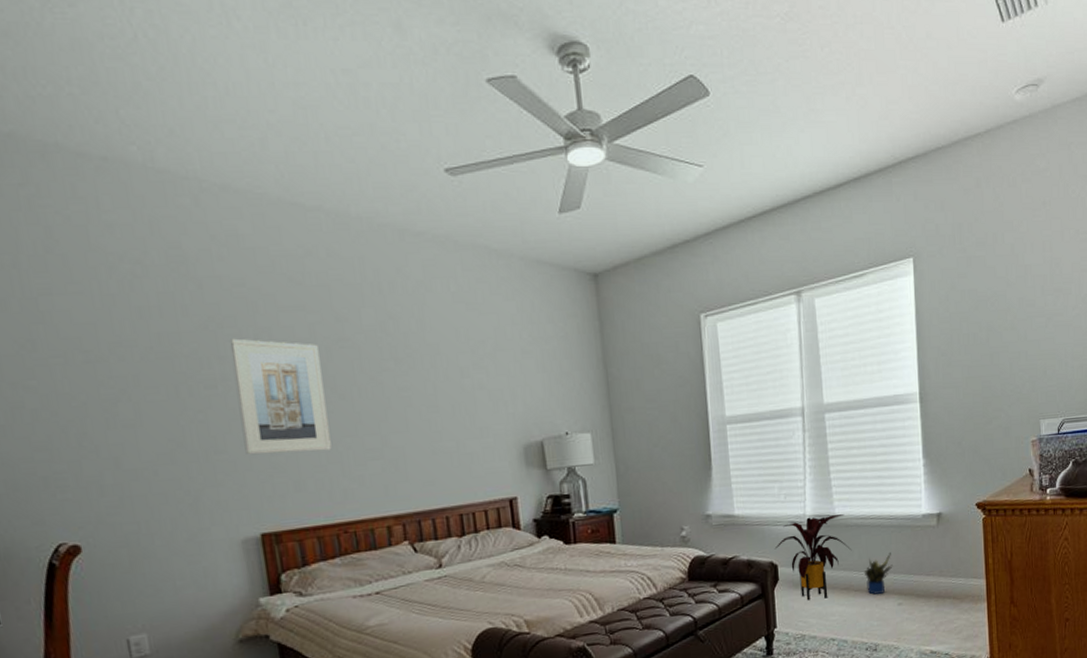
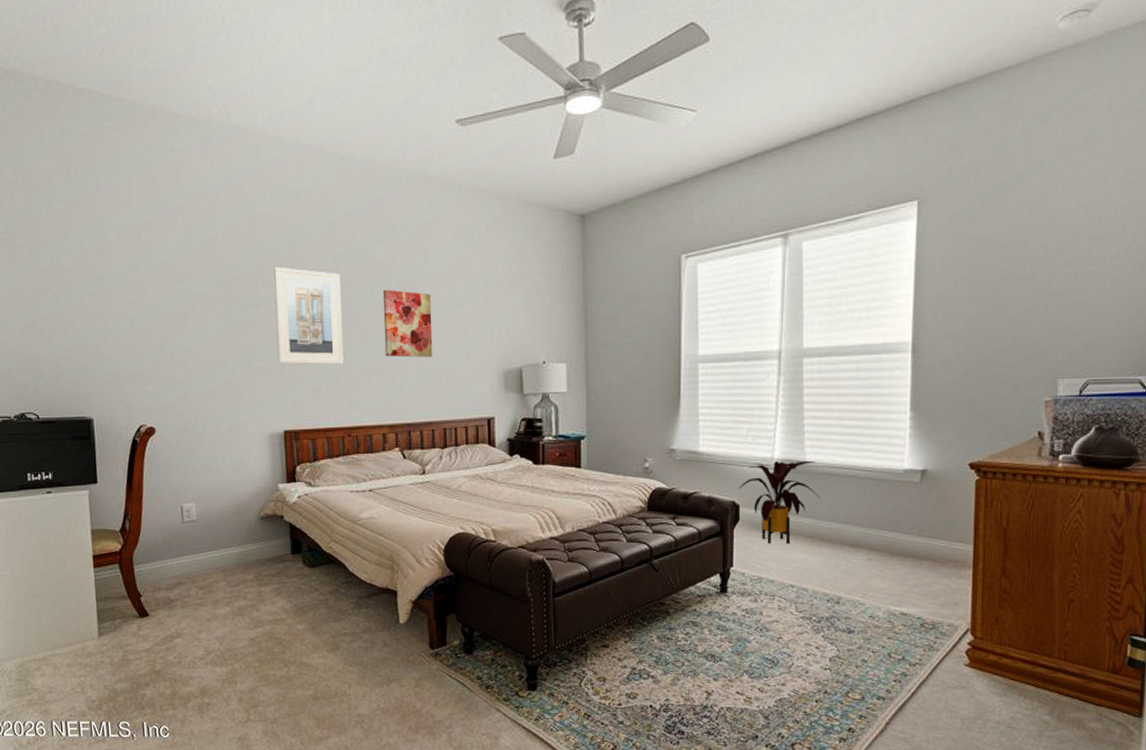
wall art: none [372,361,440,438] -> present [382,289,433,358]
potted plant: present [863,553,893,595] -> none [832,506,865,546]

